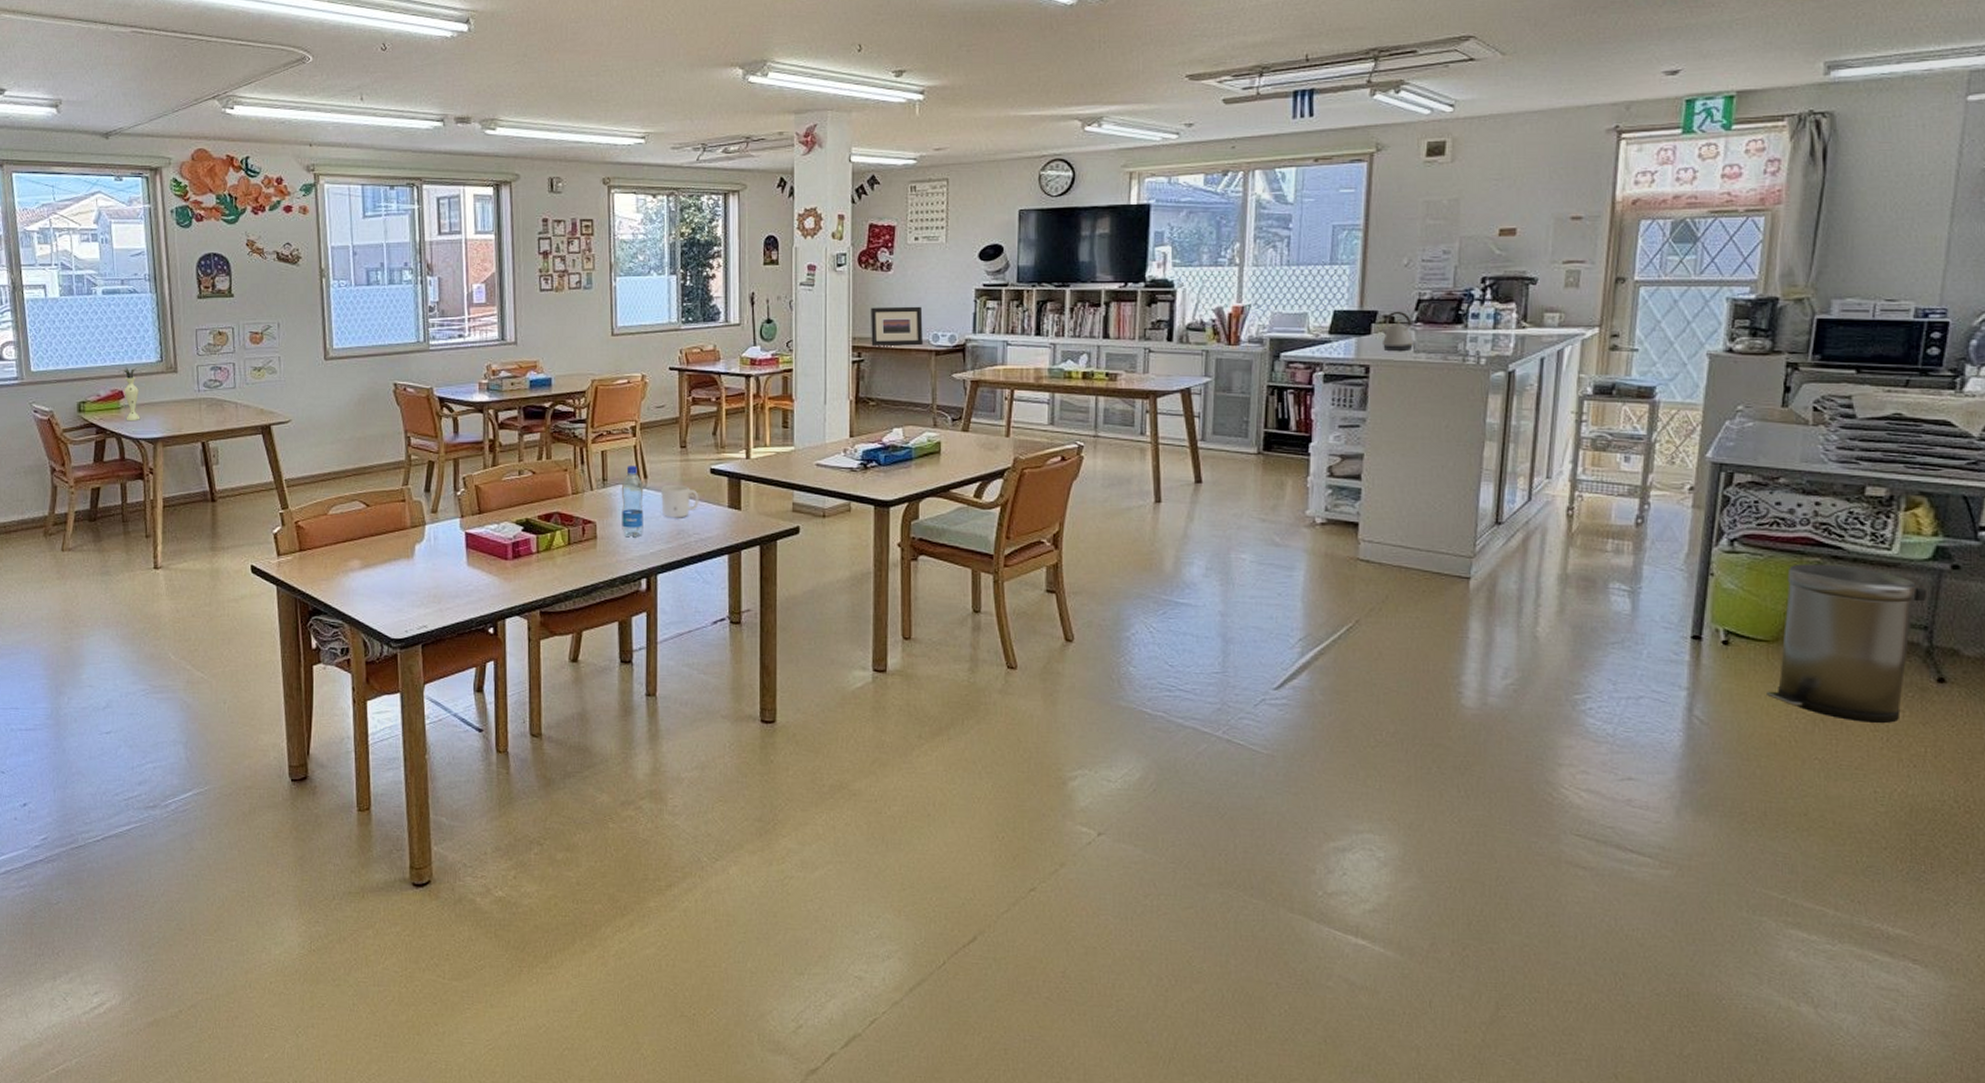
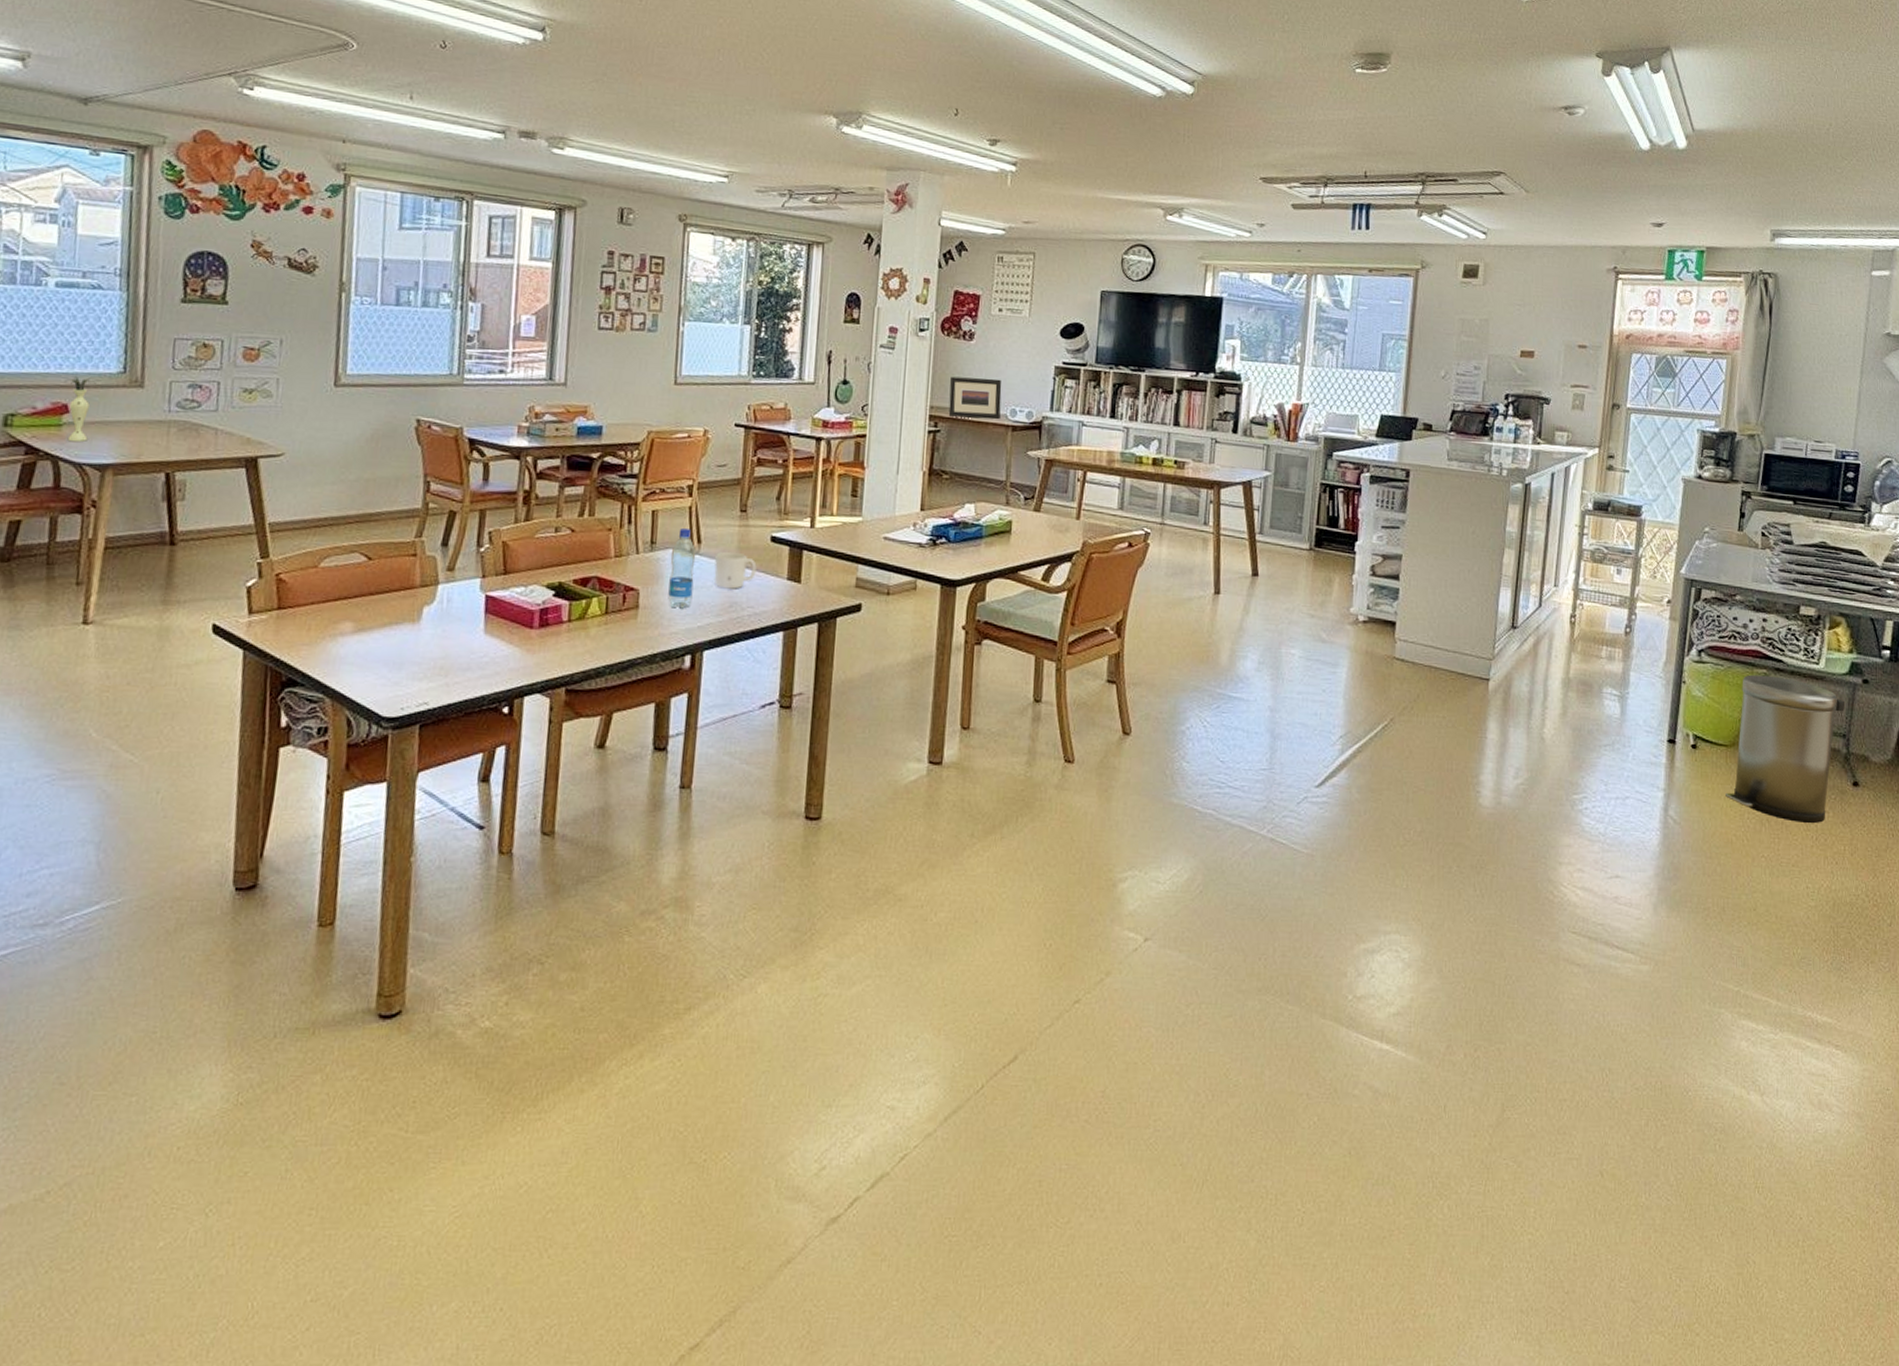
kettle: present [1381,311,1413,352] -> none [1420,419,1447,459]

